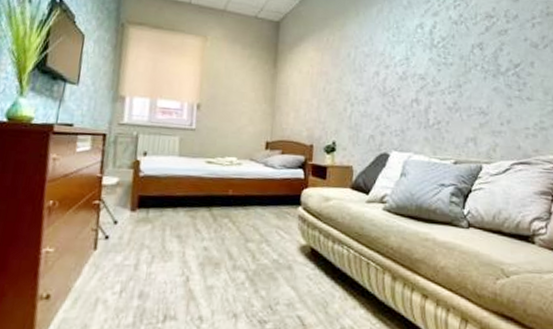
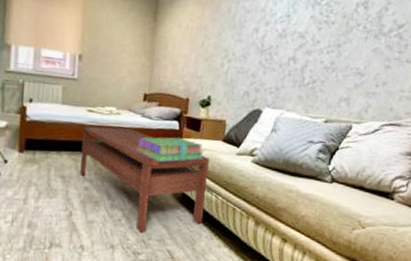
coffee table: none [198,178,339,298] -> present [80,126,210,234]
stack of books: none [258,186,331,215] -> present [135,137,204,163]

